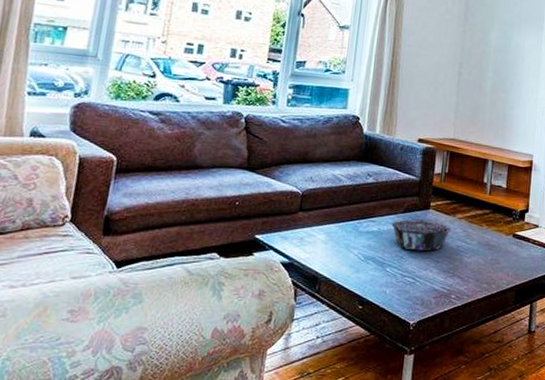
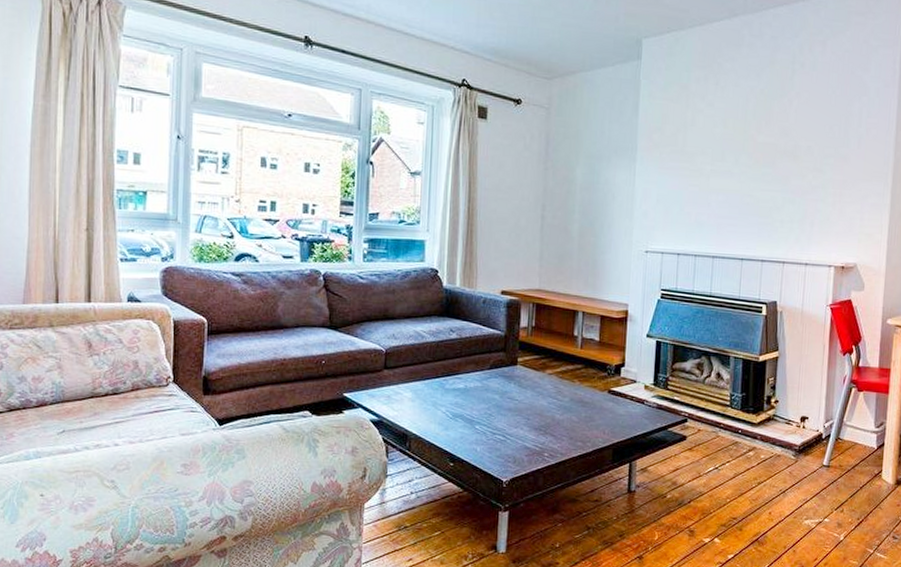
decorative bowl: present [391,219,452,251] -> none [478,376,541,409]

